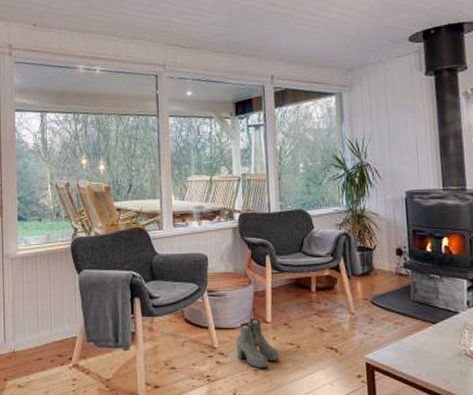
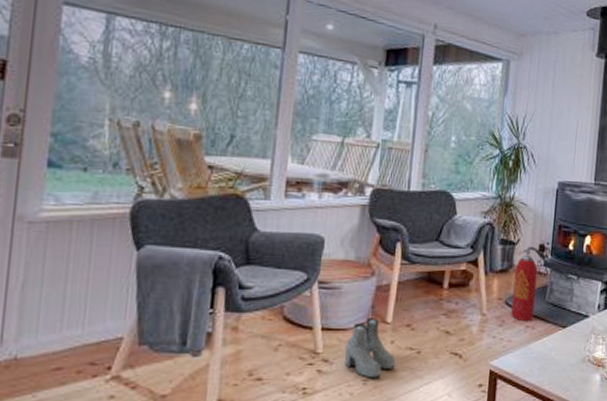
fire extinguisher: none [372,251,406,319] -> present [511,246,547,322]

